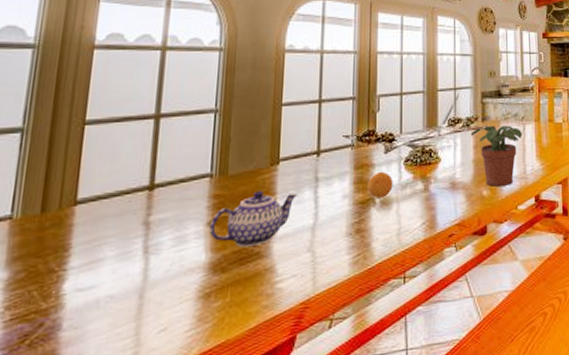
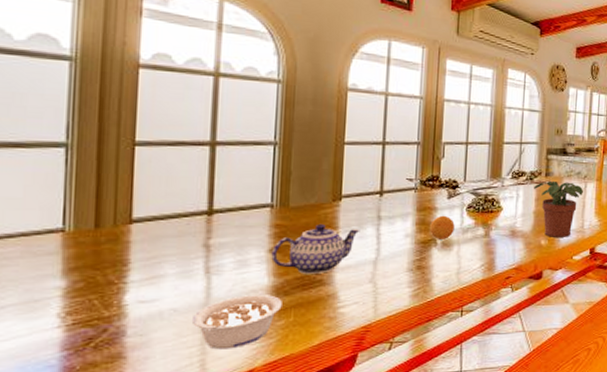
legume: none [127,273,219,340] -> present [191,295,282,350]

